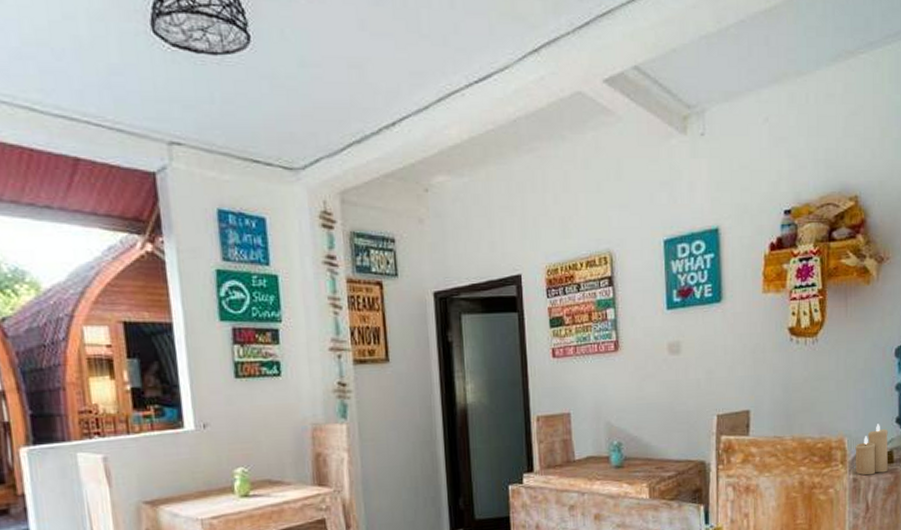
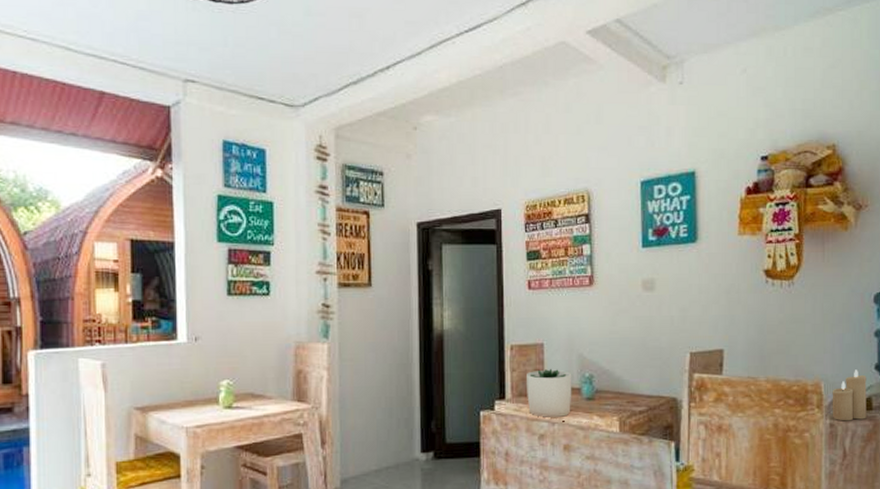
planter: none [554,438,601,489] -> present [527,369,572,419]

